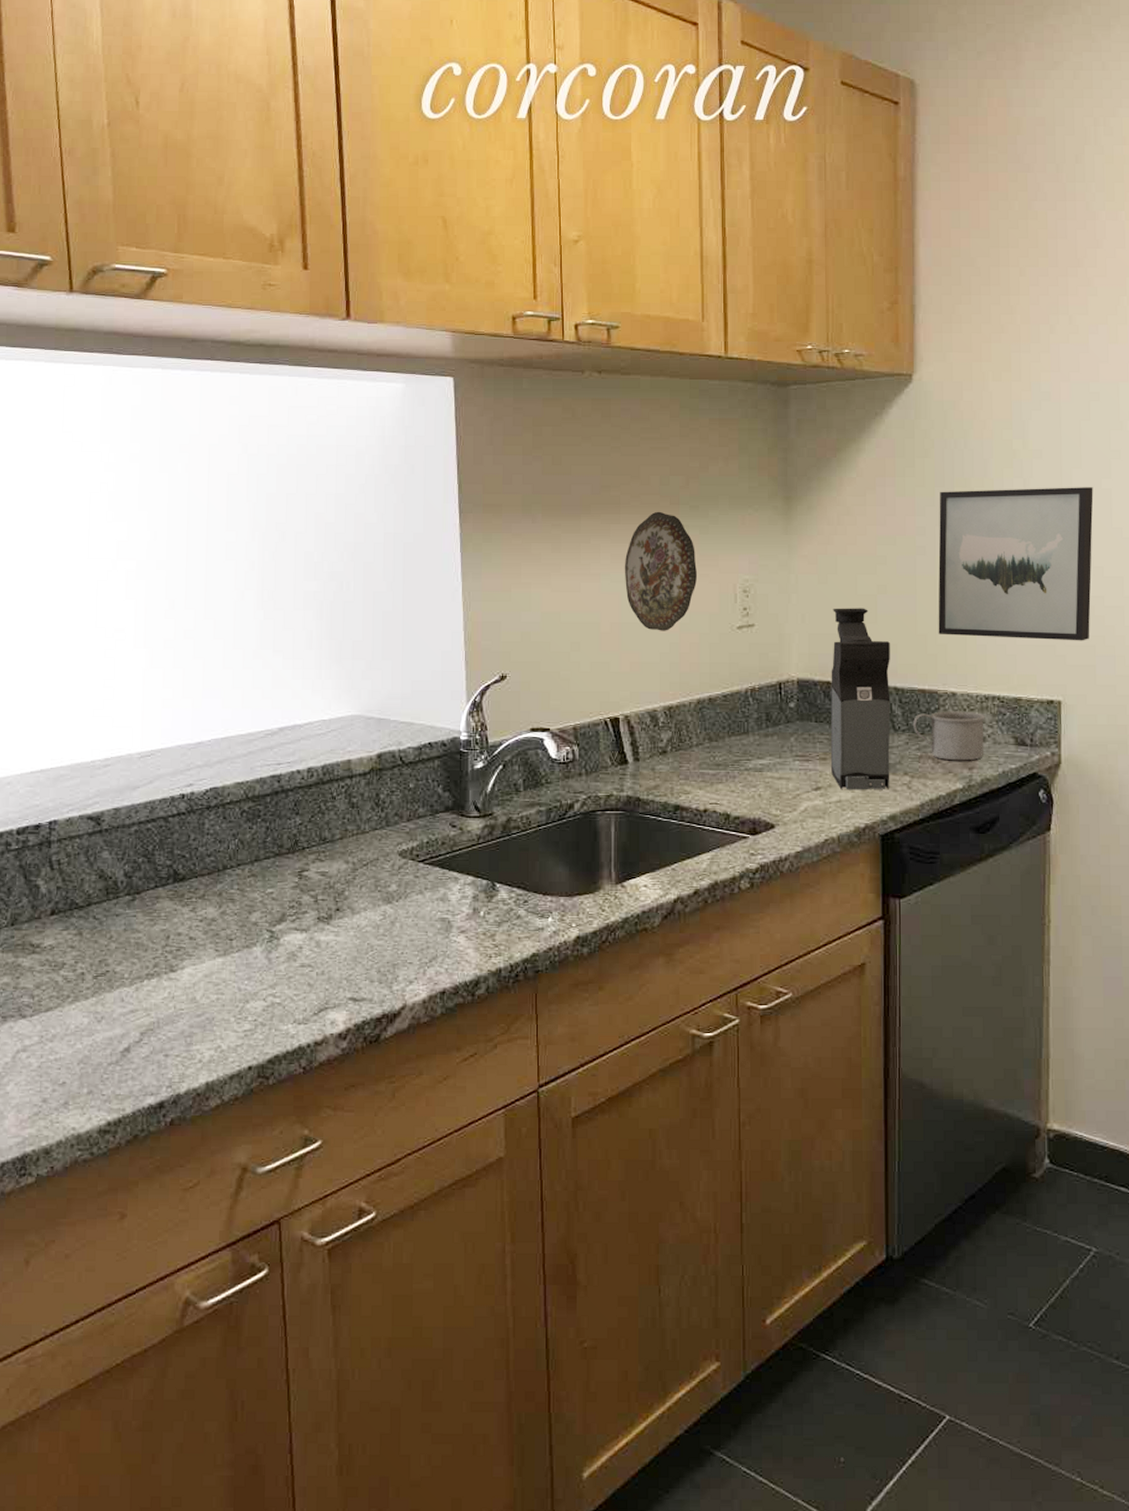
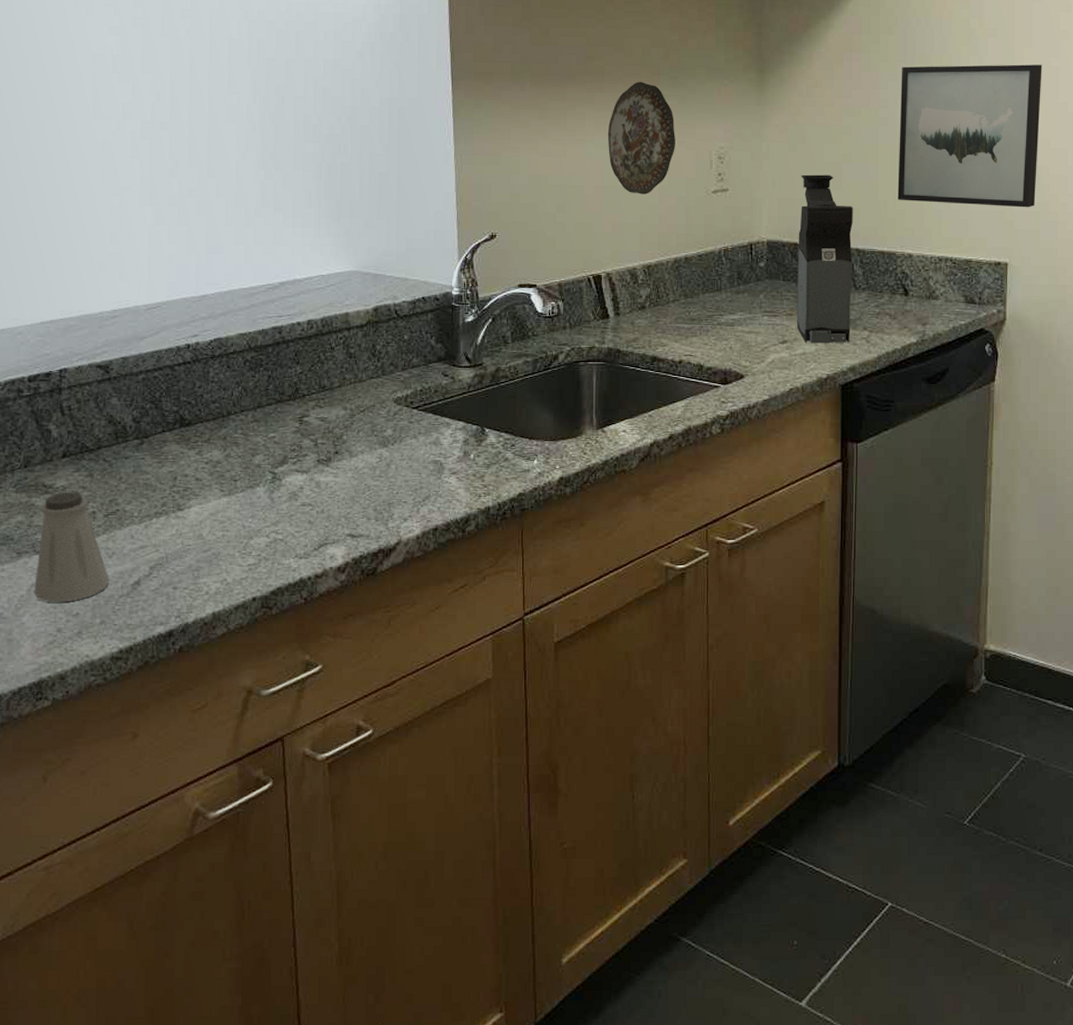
saltshaker: none [19,951,98,1070] -> present [34,491,110,602]
mug: present [913,711,985,761] -> none [873,271,938,317]

